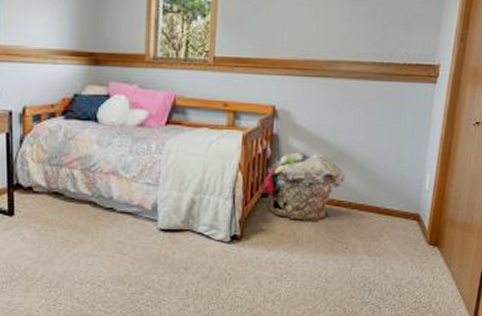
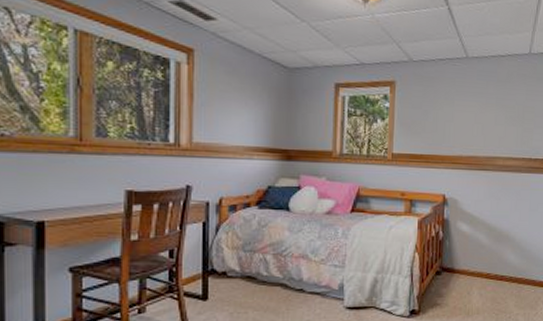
laundry basket: present [260,152,346,222] -> none [434,234,506,295]

